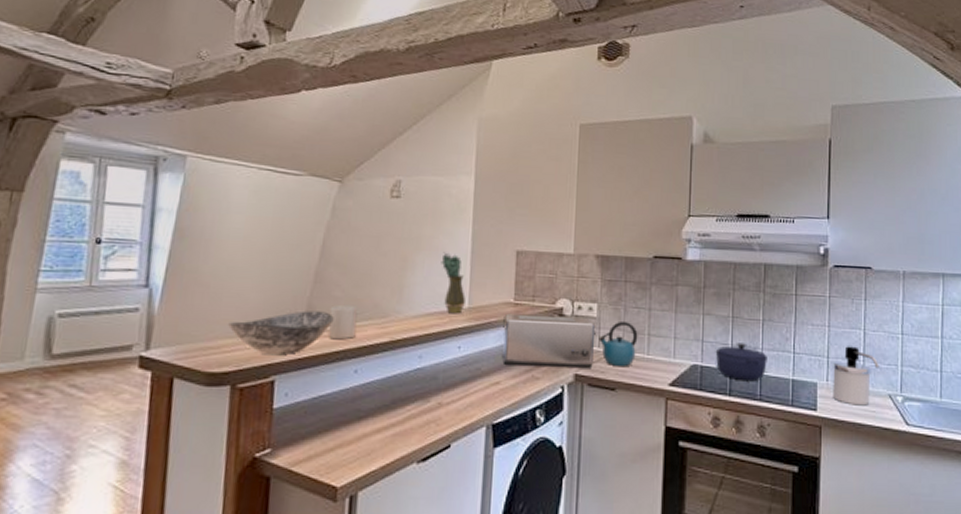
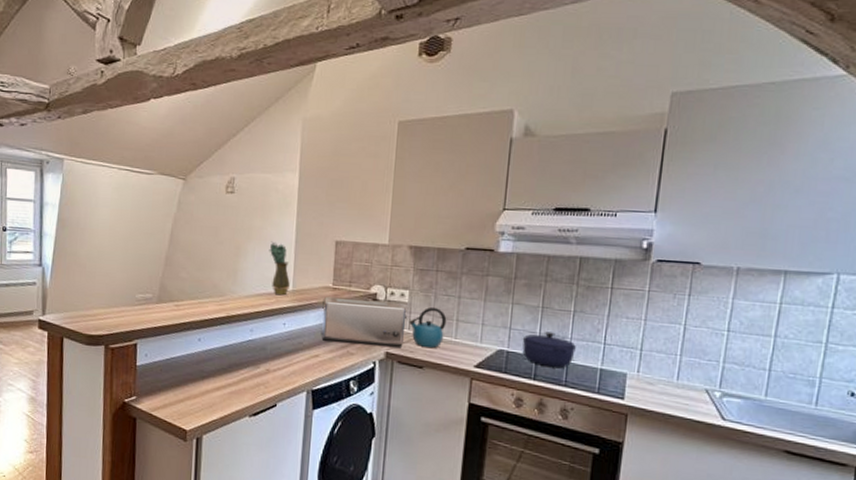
bowl: present [228,310,334,356] -> none [101,288,181,324]
mug: present [329,305,358,340] -> none [178,285,200,314]
soap dispenser: present [832,346,879,406] -> none [643,340,698,399]

